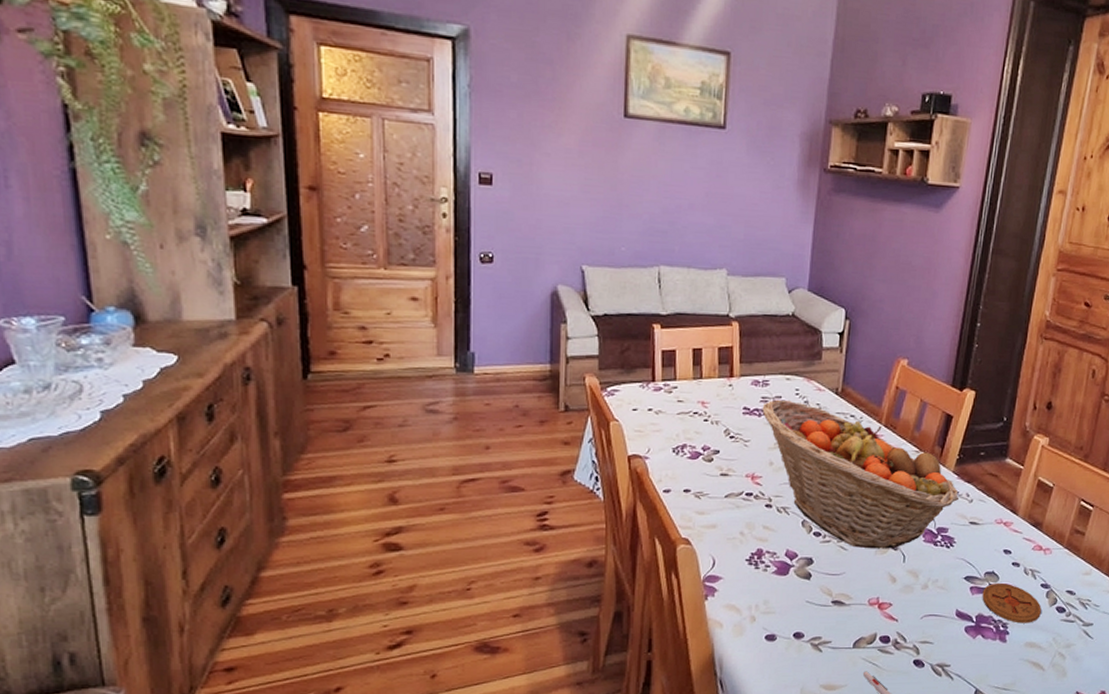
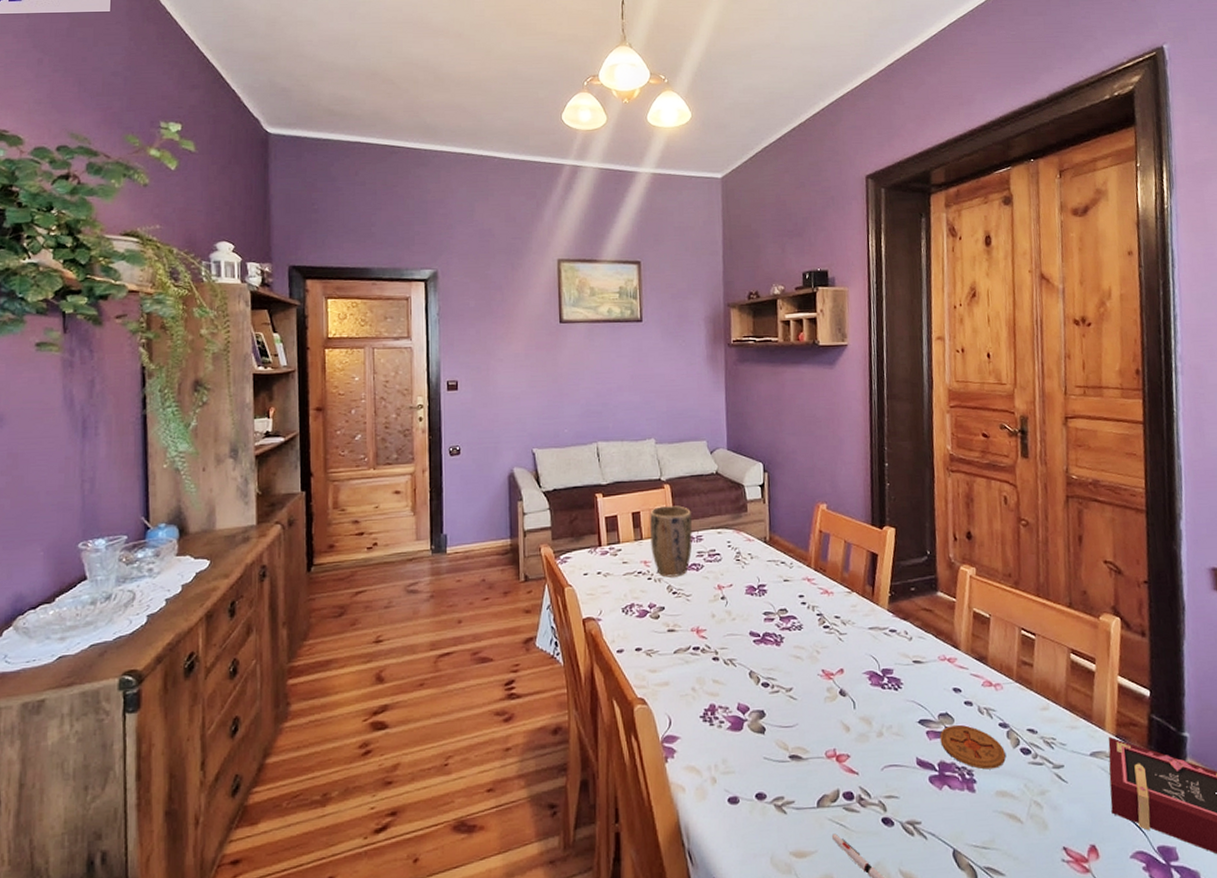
plant pot: none [711,345,759,421] -> present [650,505,693,577]
fruit basket: present [762,399,960,549] -> none [699,552,899,697]

